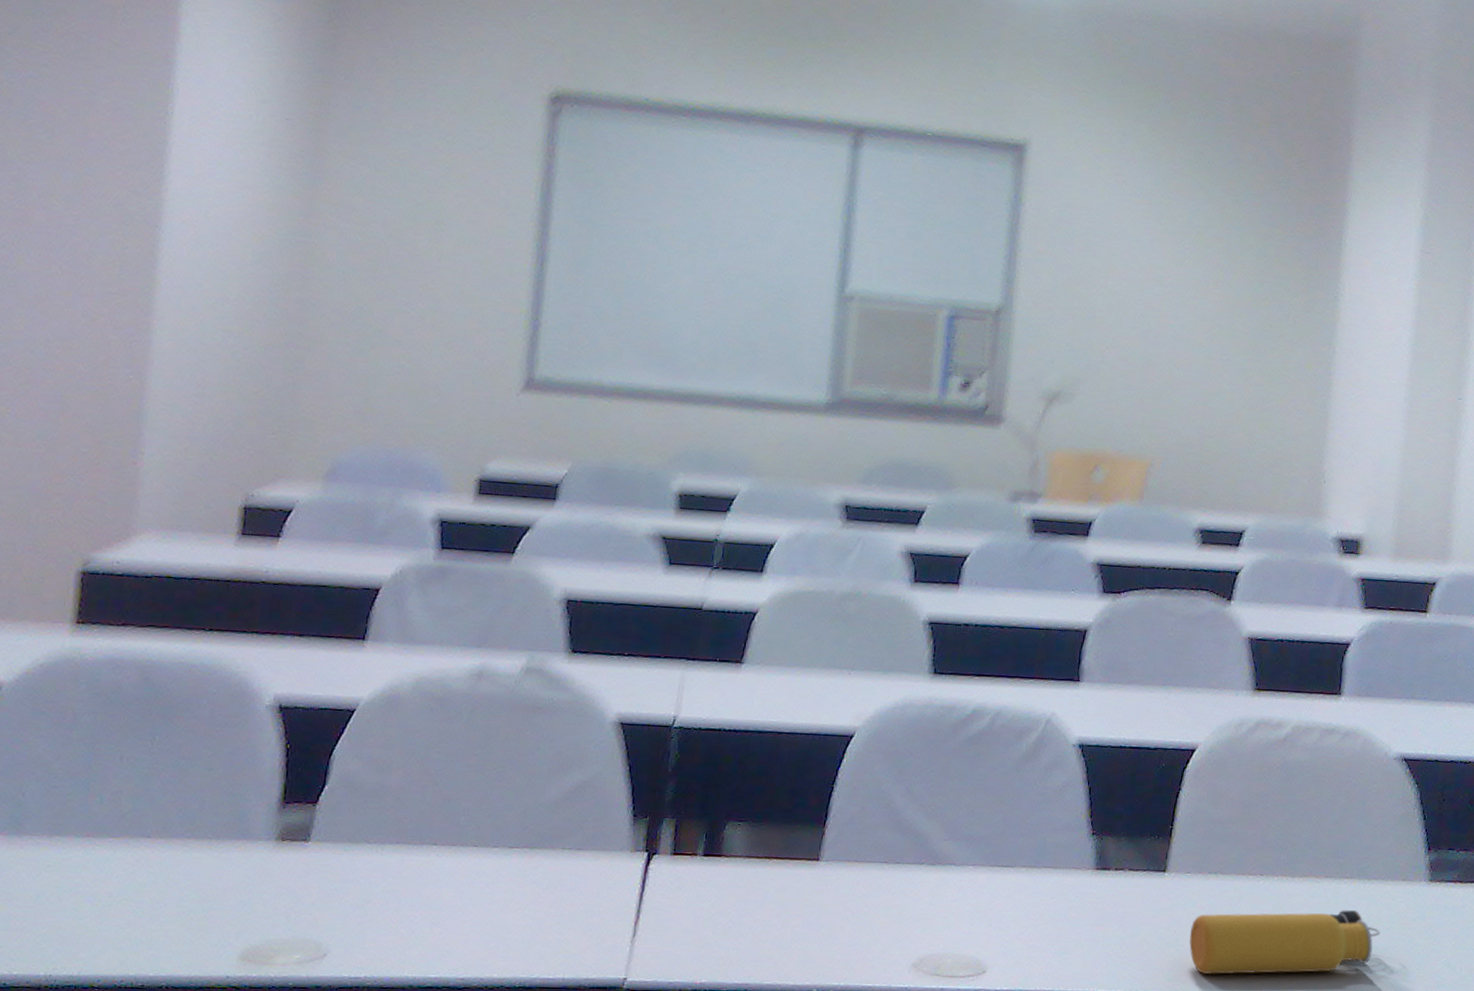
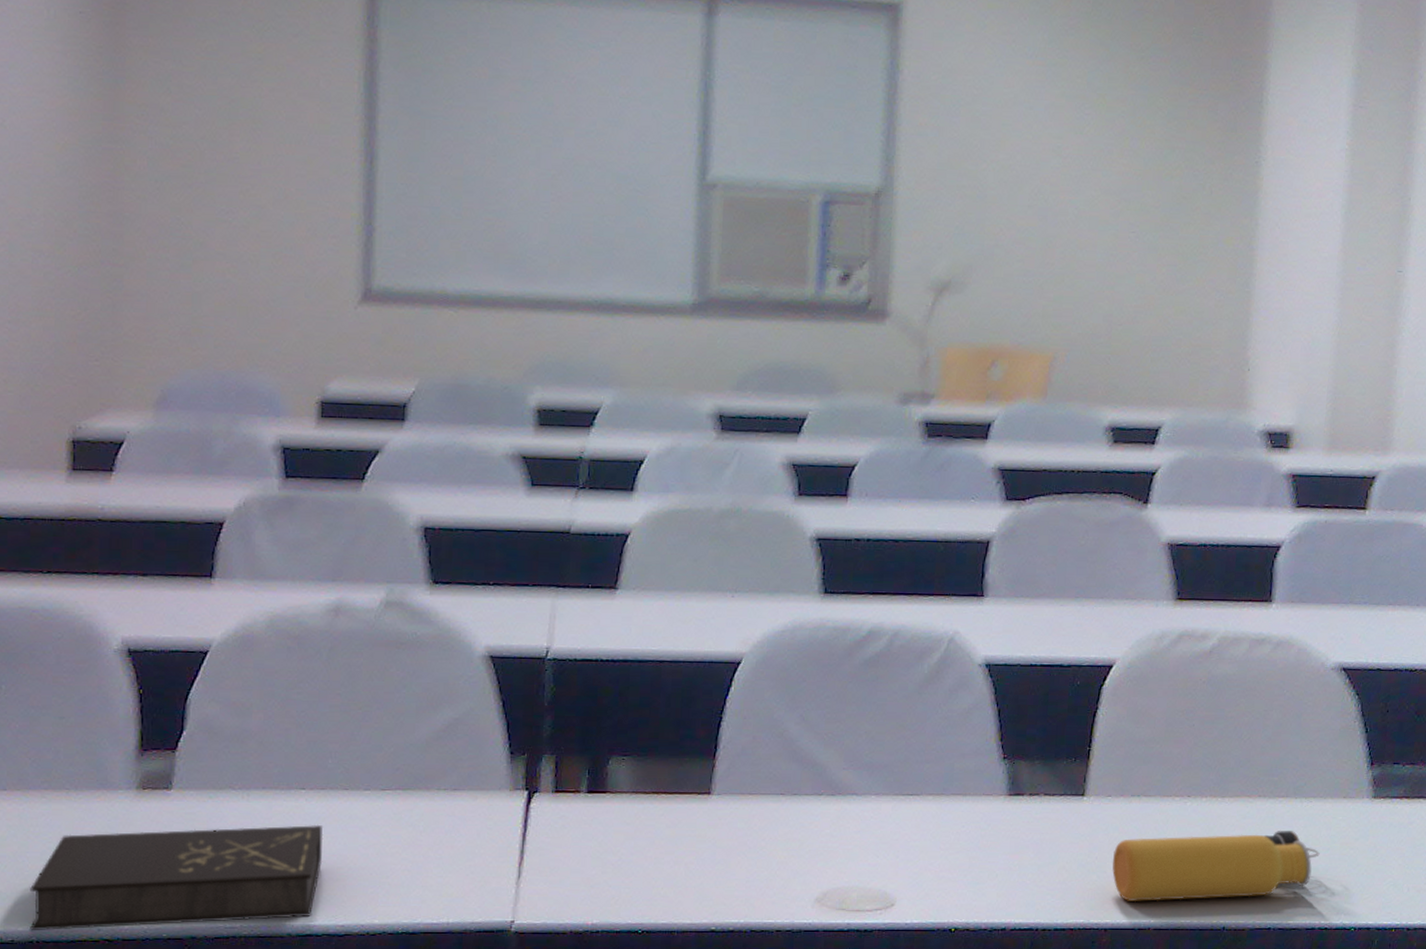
notebook: none [160,879,452,977] -> present [30,824,324,931]

